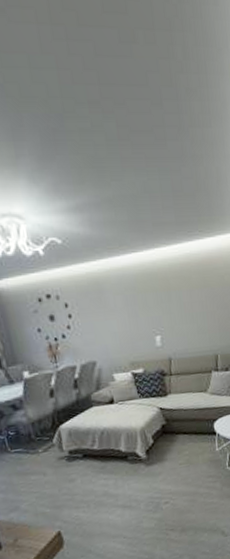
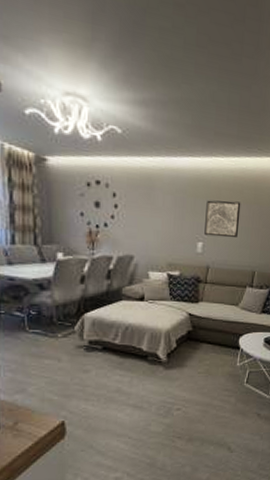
wall art: none [157,288,194,329] -> present [204,200,241,238]

